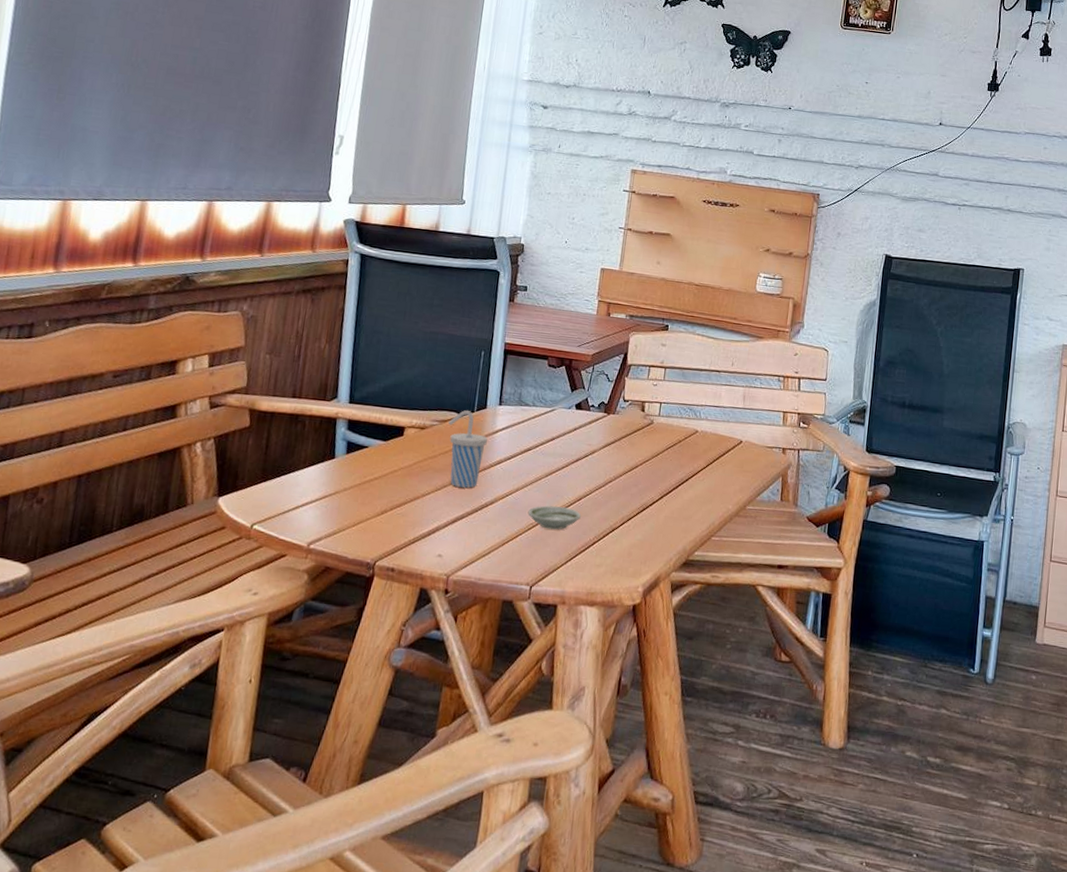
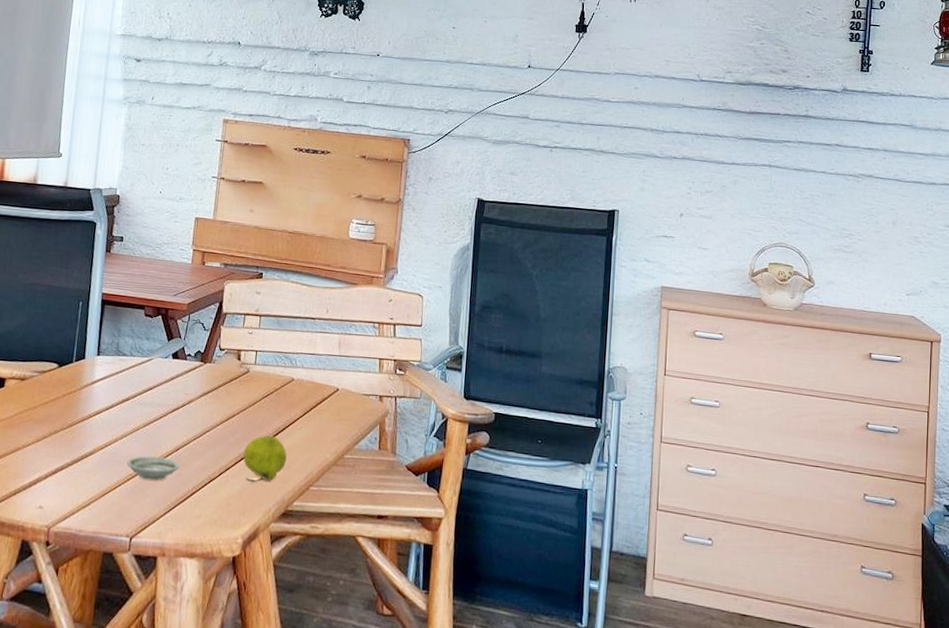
cup: present [448,410,489,488] -> none [48,361,87,439]
fruit: none [645,486,689,532] -> present [243,435,287,482]

